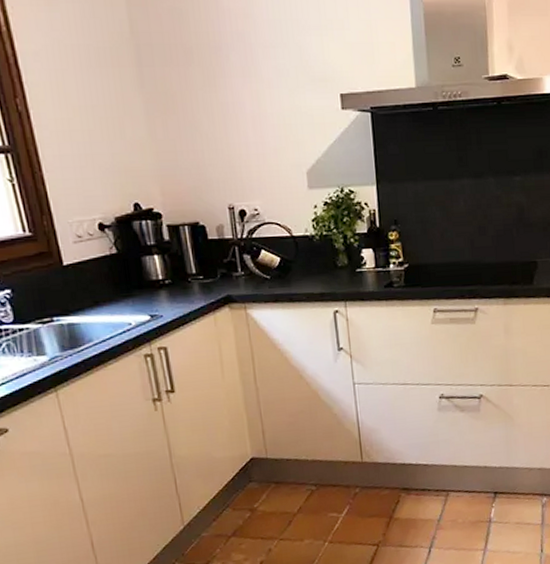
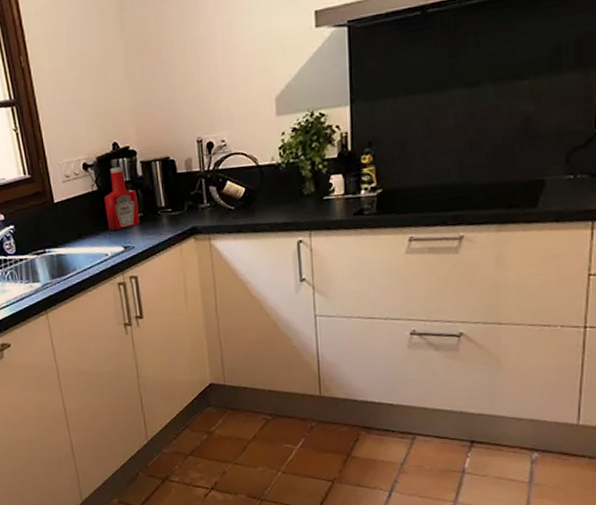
ketchup bottle: none [124,229,169,297] -> present [103,167,141,230]

